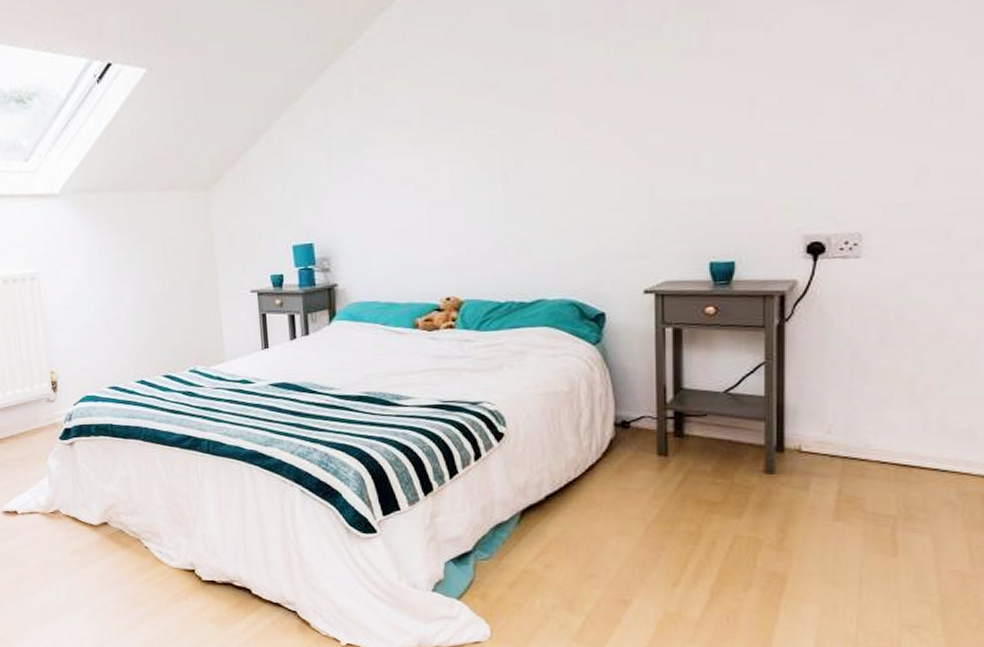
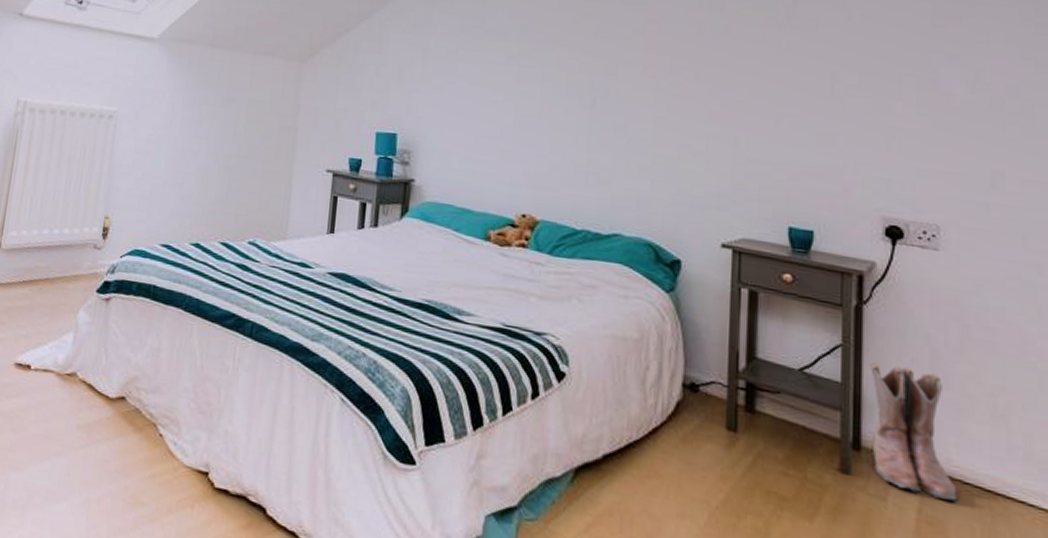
boots: none [791,372,875,479] -> present [869,363,957,501]

